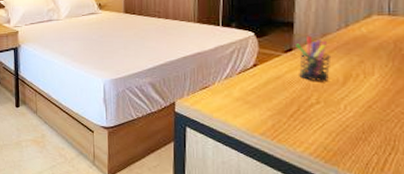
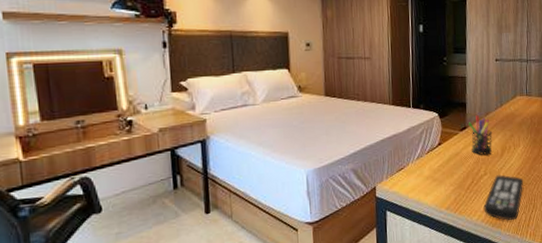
remote control: none [313,104,378,161] -> present [483,174,524,221]

